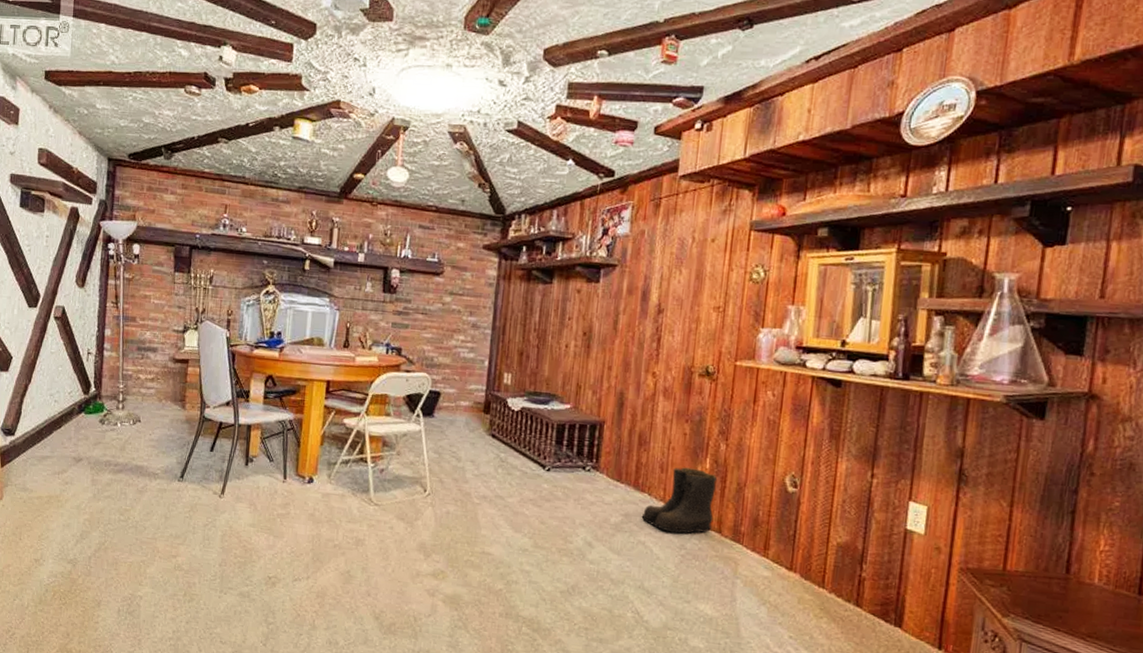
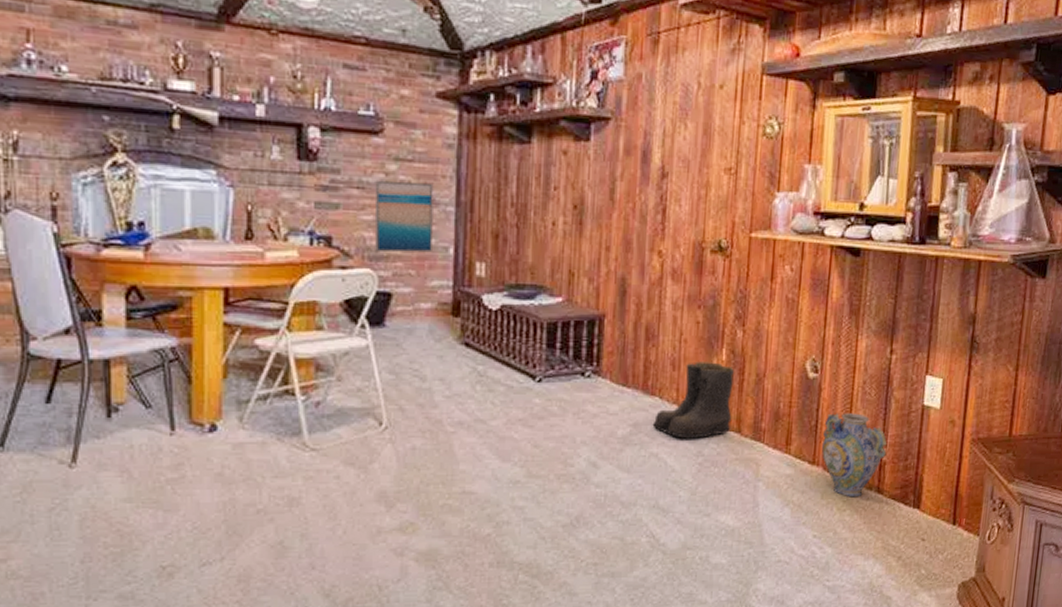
wall art: none [431,309,477,364] -> present [374,181,434,253]
ceramic jug: none [799,525,867,607] -> present [822,413,888,498]

